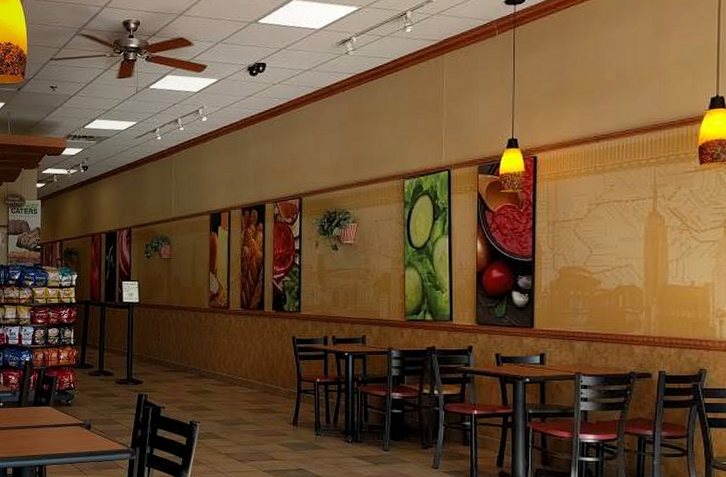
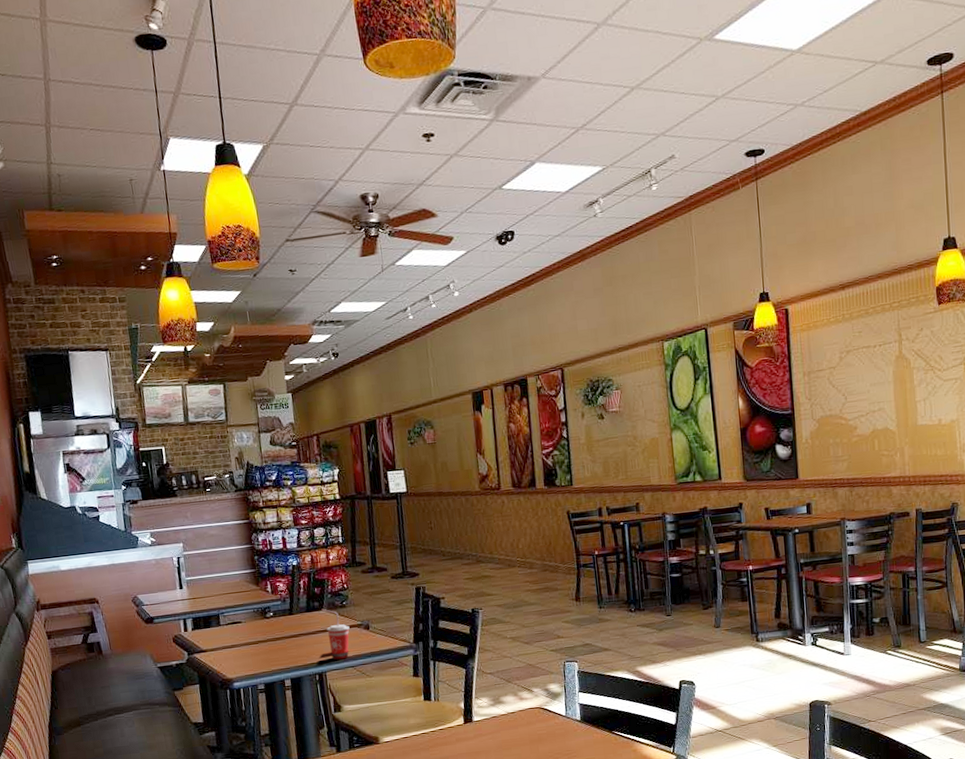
beverage cup: none [48,405,72,455] -> present [321,608,350,660]

